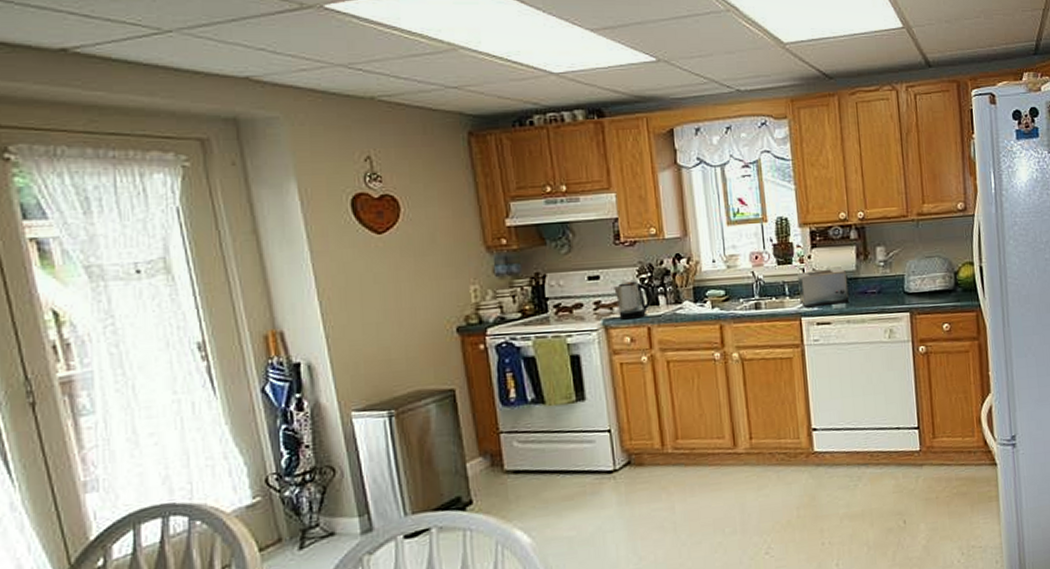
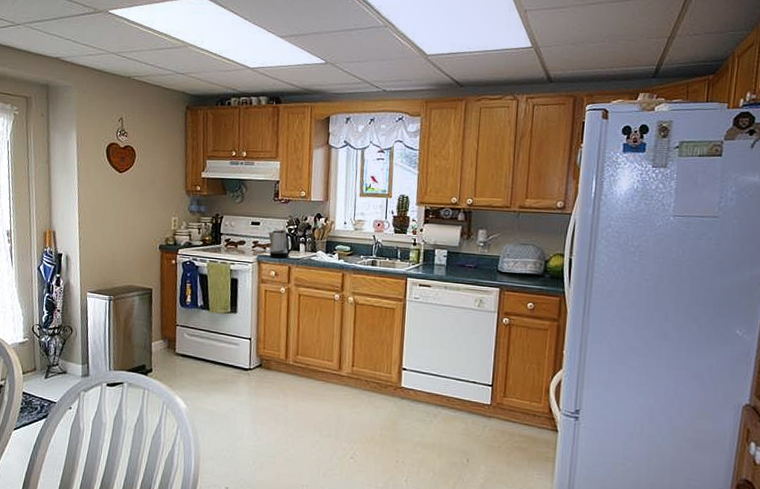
toaster: present [798,268,849,308] -> none [408,241,451,272]

